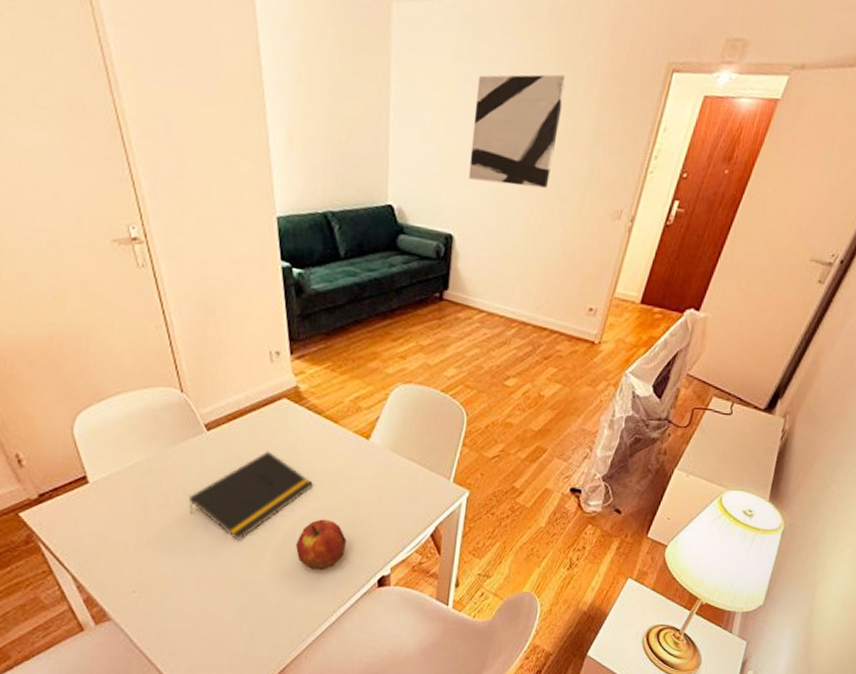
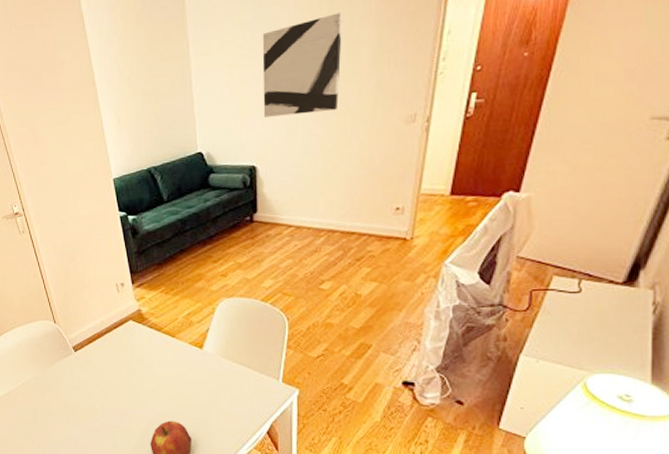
notepad: present [188,451,313,541] -> none [64,365,159,441]

